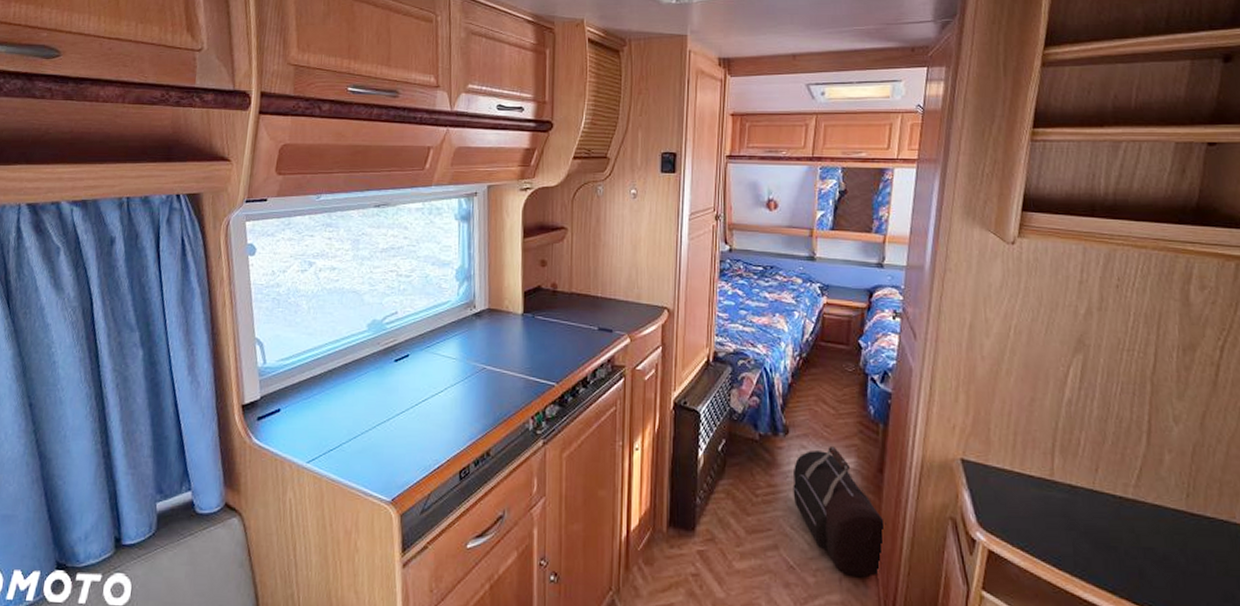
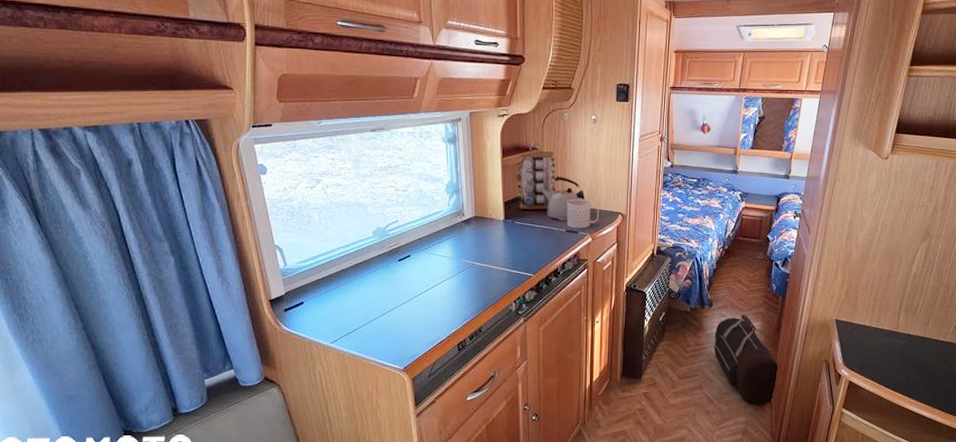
spice rack: none [540,220,587,302] -> present [516,142,556,210]
kettle: none [567,261,623,317] -> present [540,176,585,221]
mug: none [598,289,639,327] -> present [566,198,599,229]

